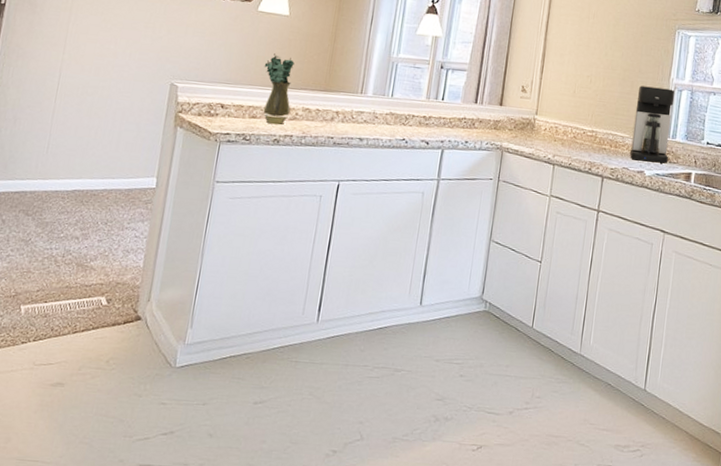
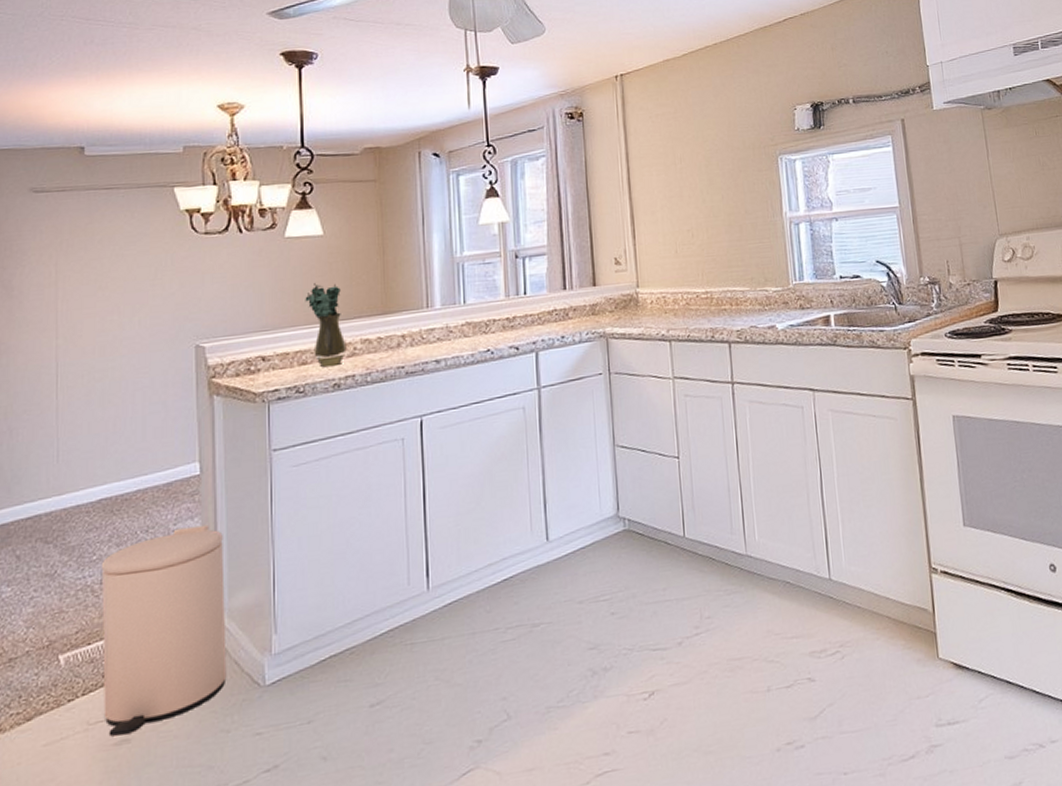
pedal bin: none [47,227,165,380] -> present [101,524,227,737]
coffee maker: present [630,85,675,164] -> none [750,224,800,315]

